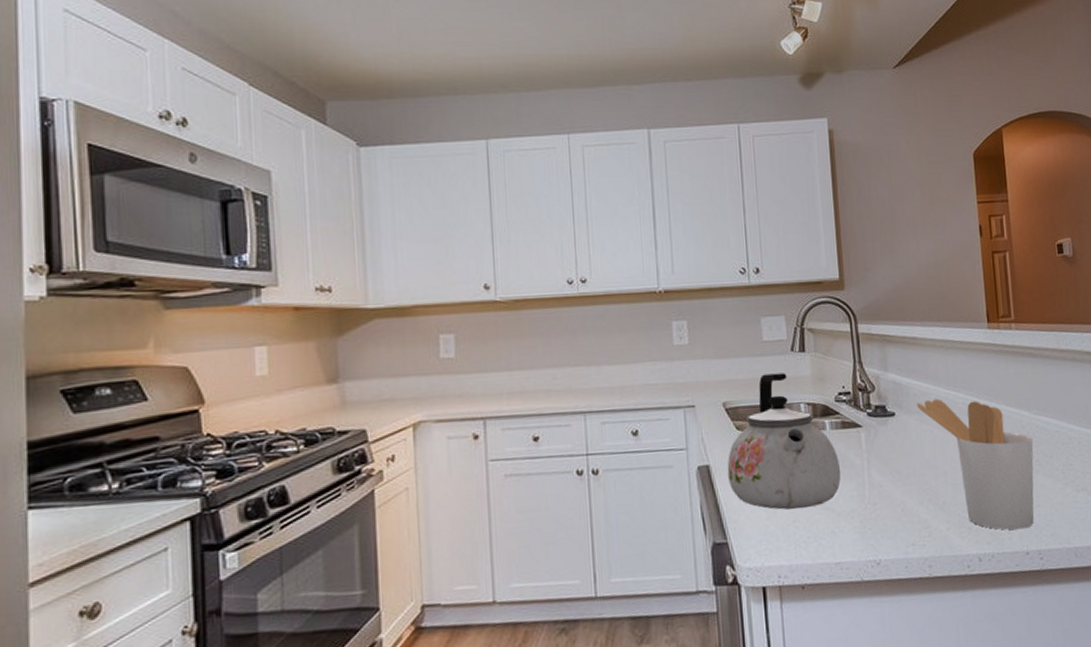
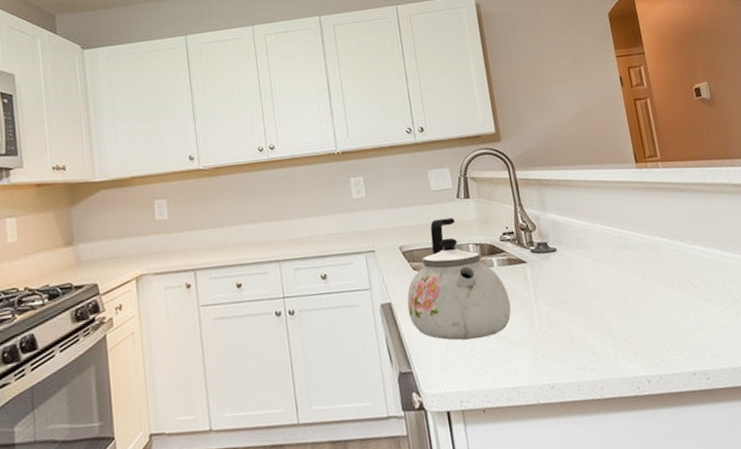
utensil holder: present [916,398,1034,530] -> none [575,234,698,353]

